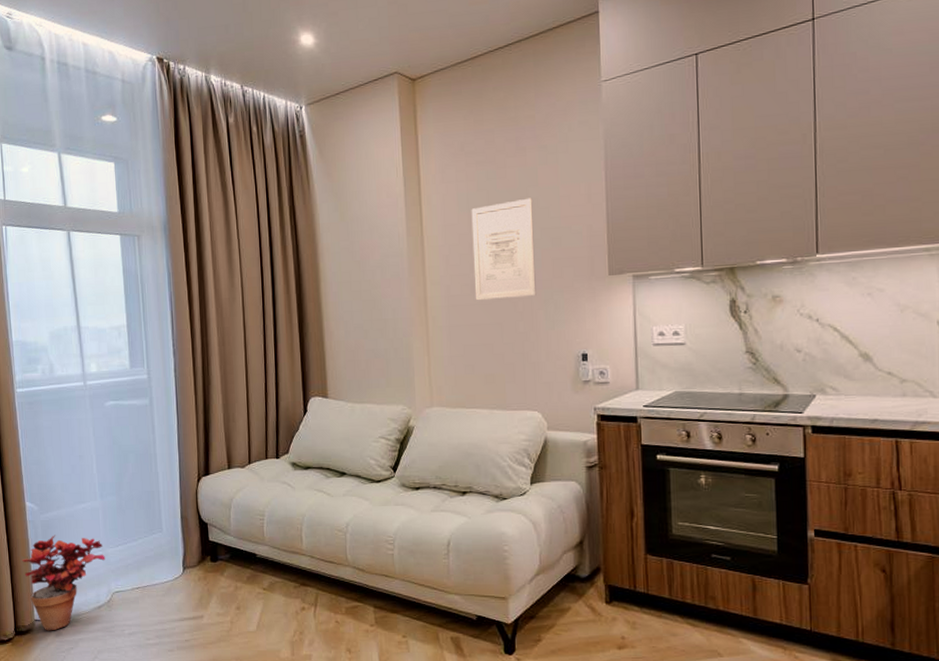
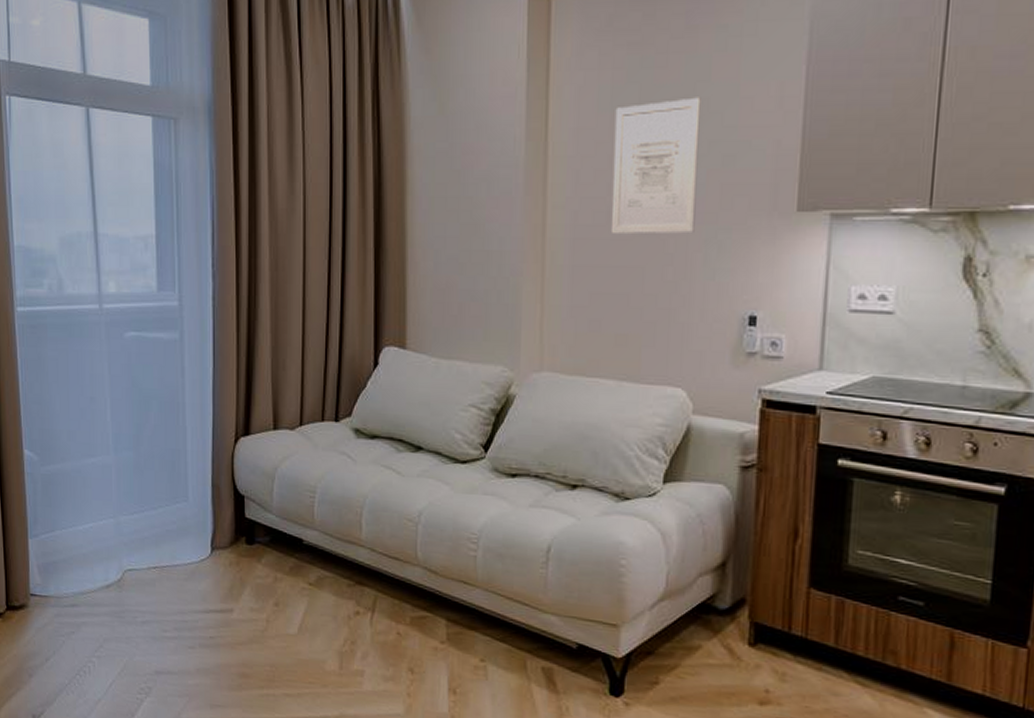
potted plant: present [21,535,105,631] -> none [16,493,117,610]

